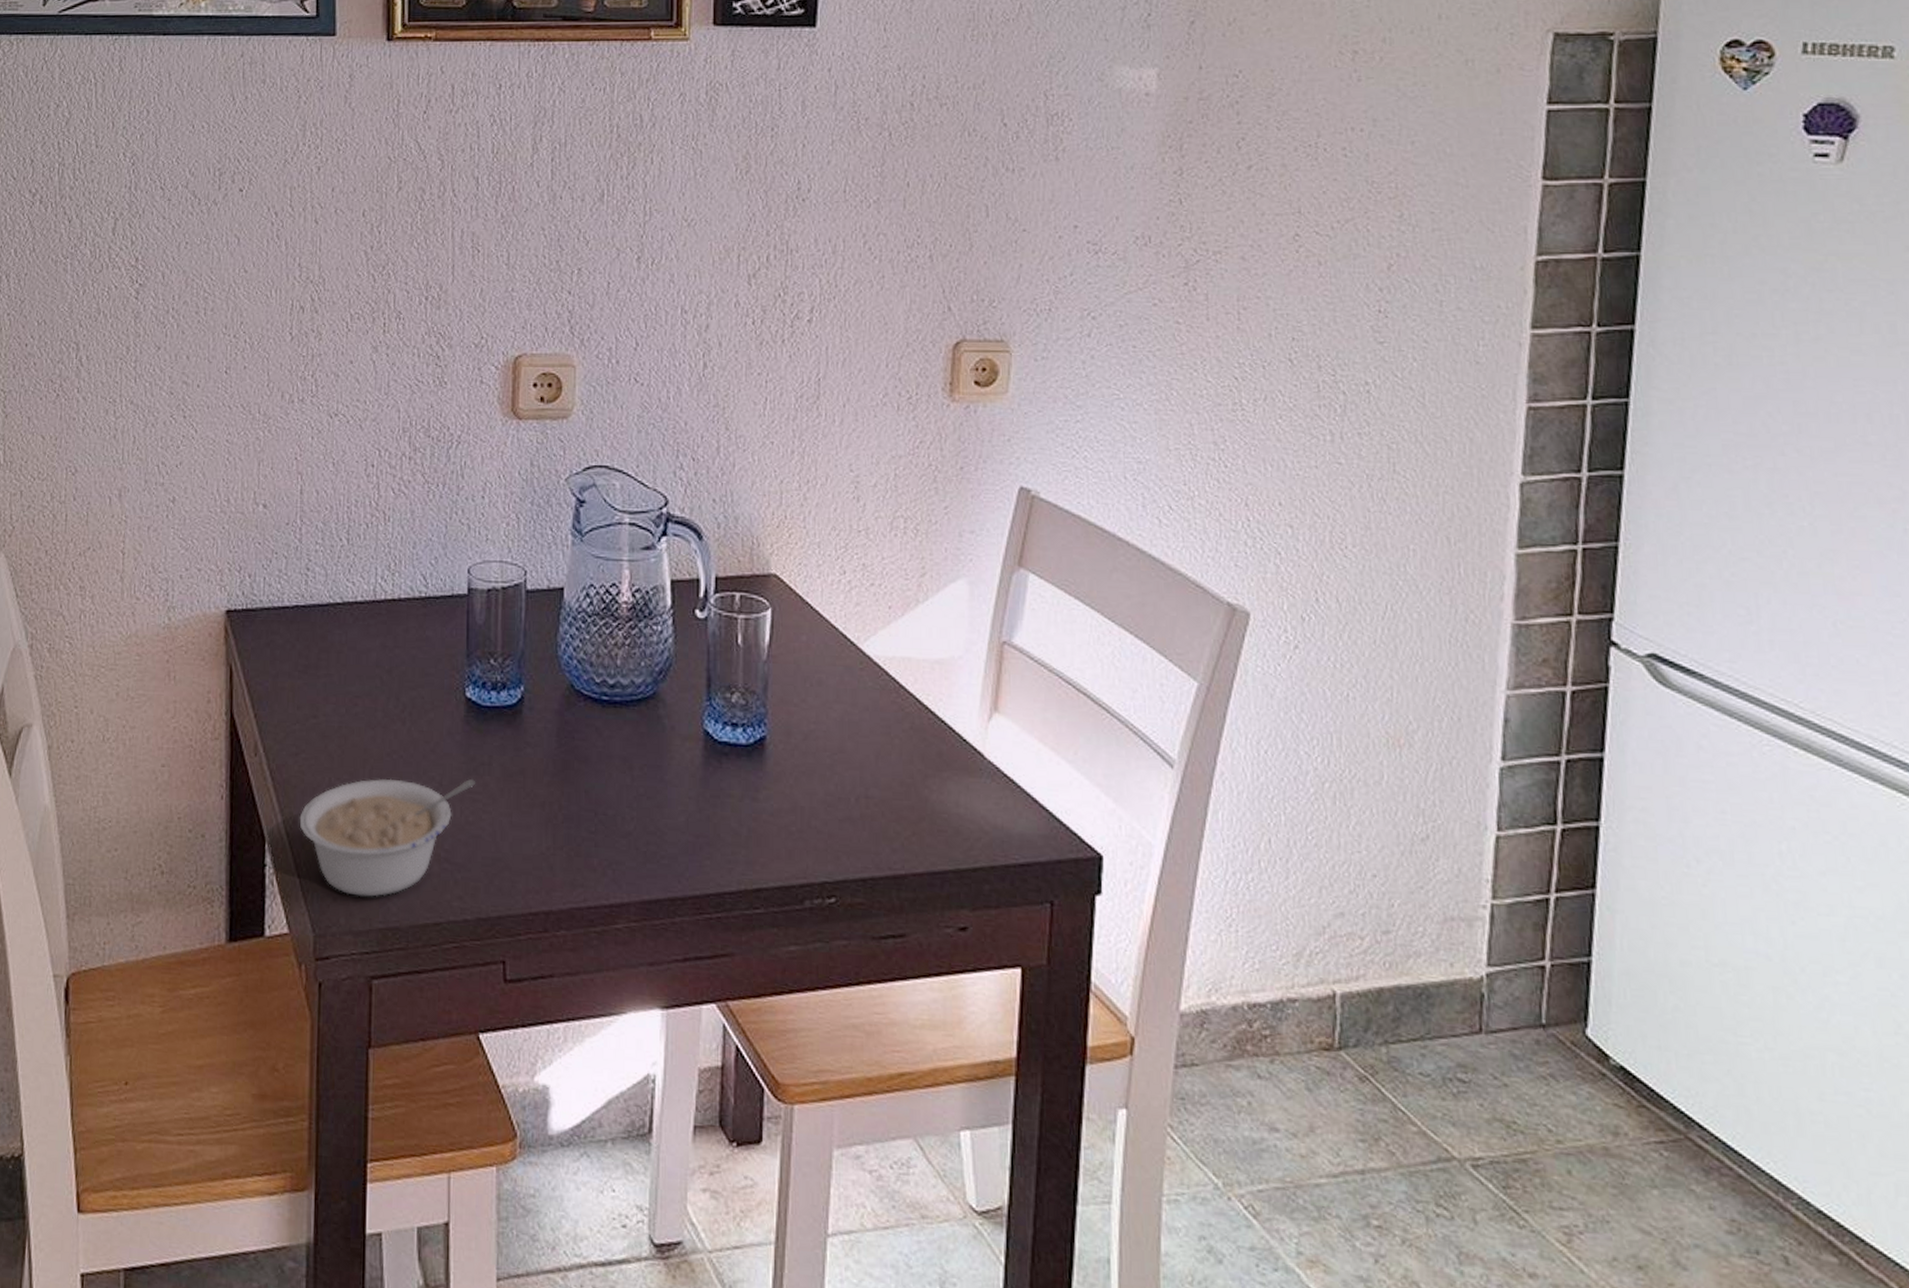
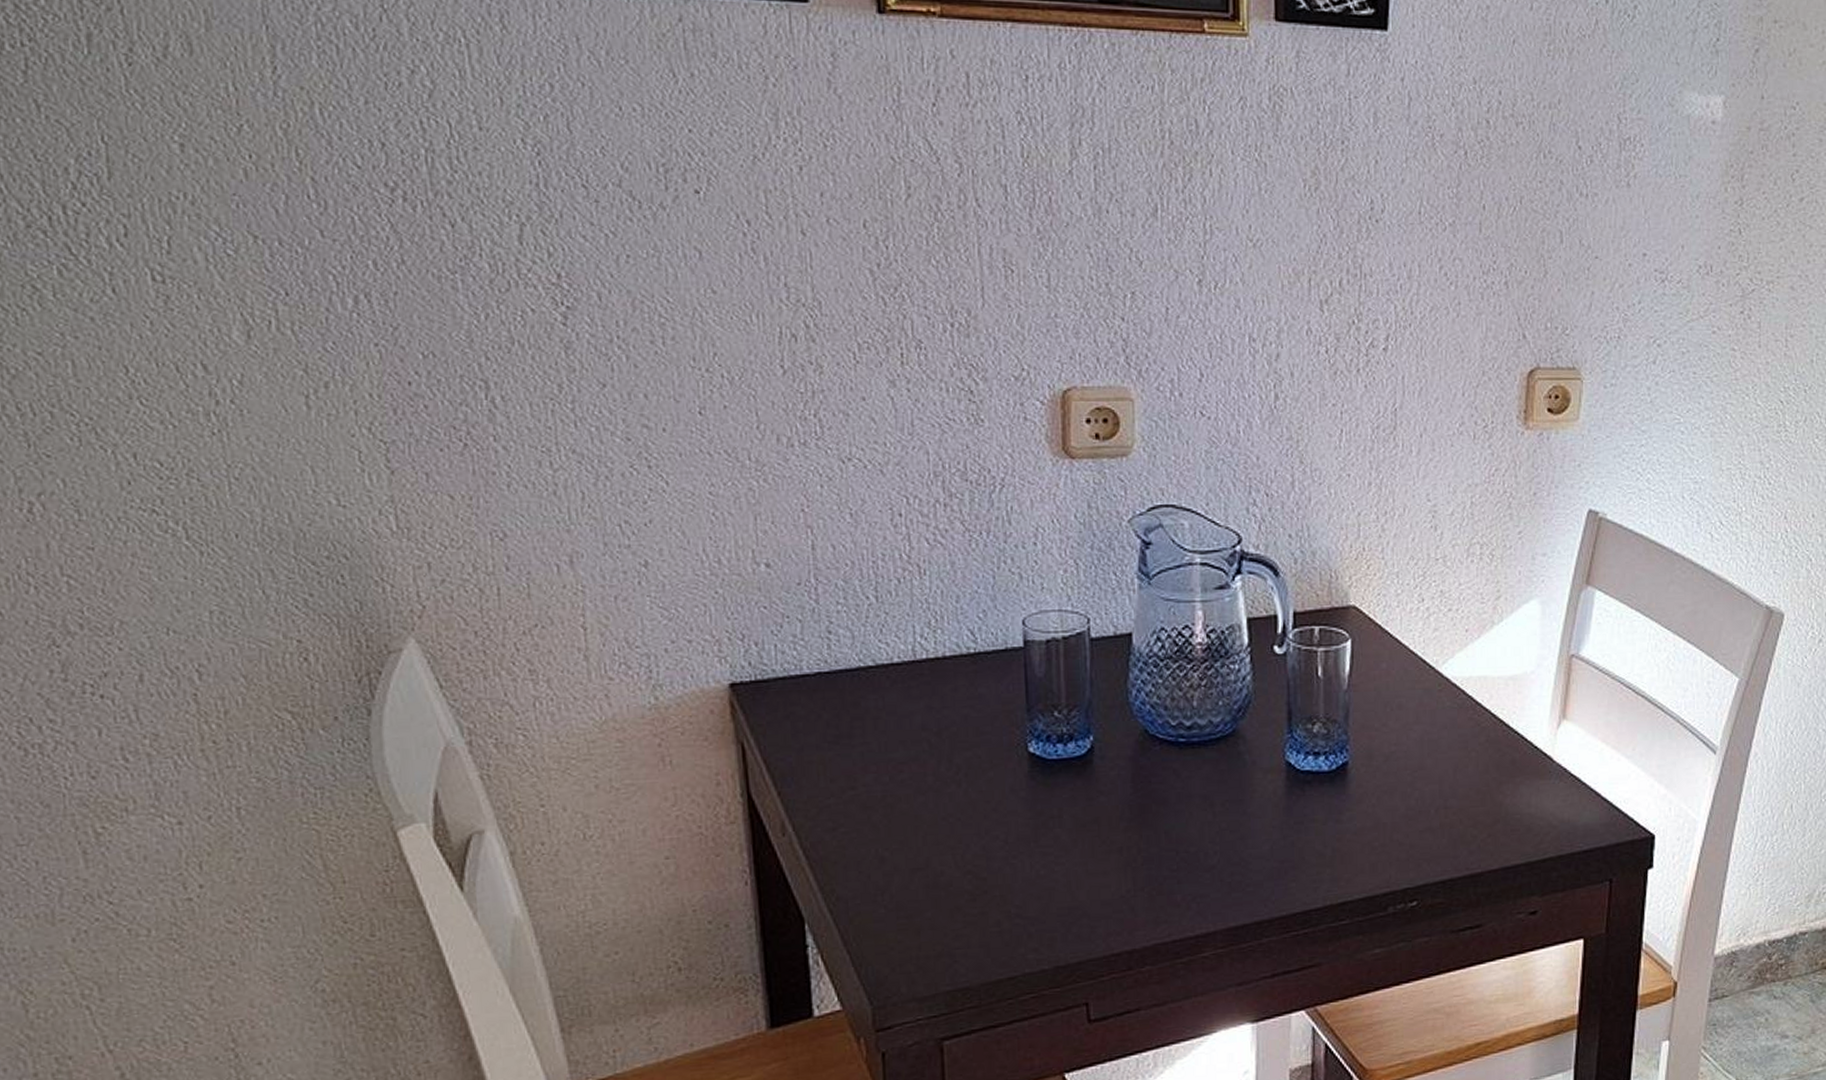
legume: present [299,778,476,897] -> none [843,832,1046,963]

